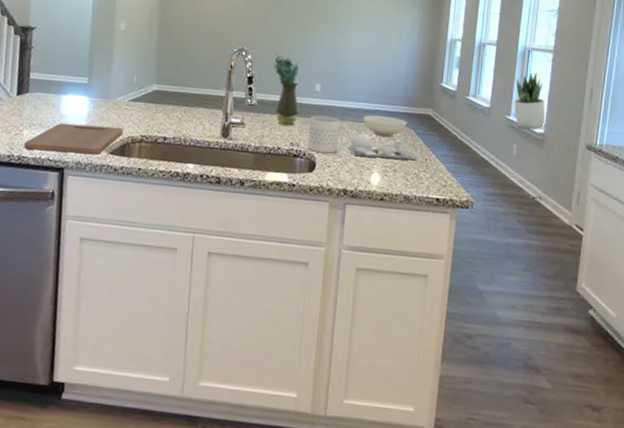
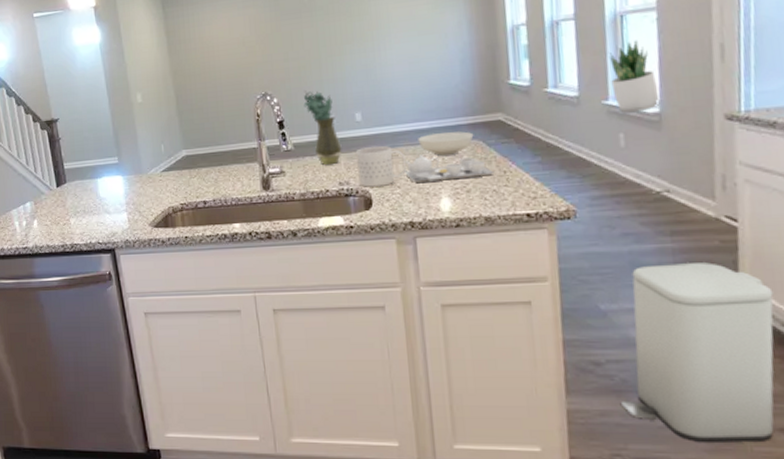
cutting board: present [23,123,123,155] -> none [73,200,162,236]
pedal bin: none [480,257,599,415] -> present [620,262,775,443]

